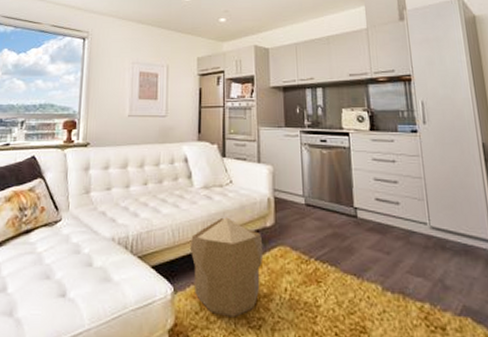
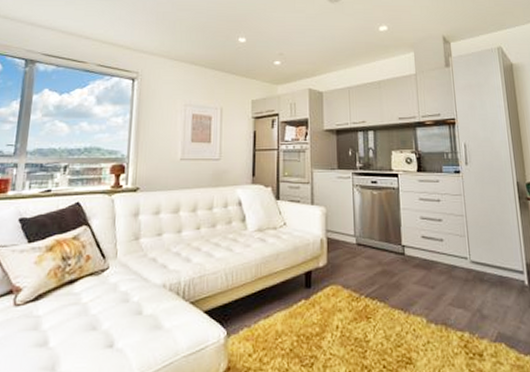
pouf: present [189,217,264,318] -> none [243,259,316,357]

